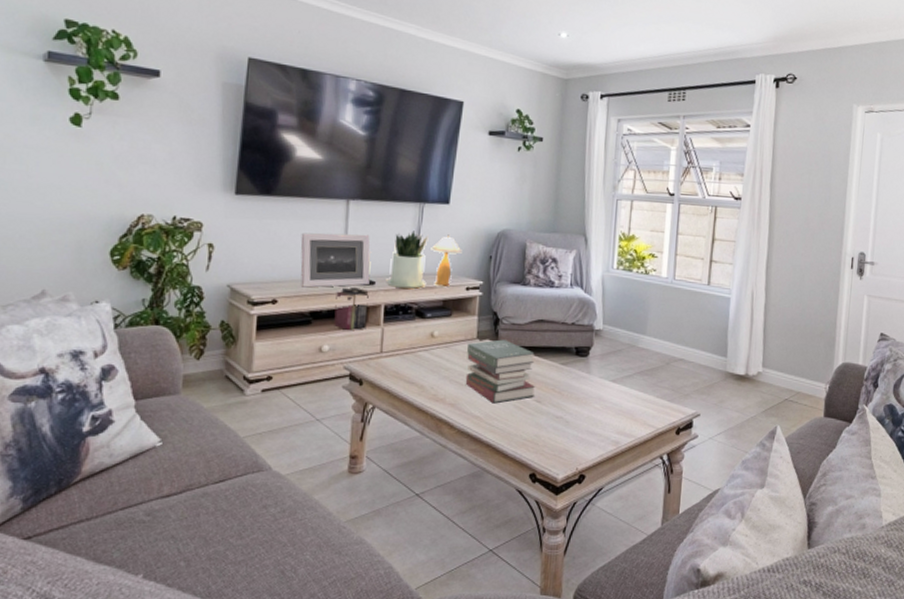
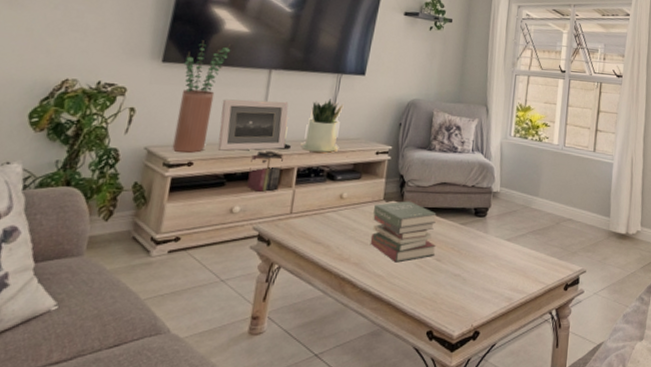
vase: none [254,169,305,291] -> present [172,40,231,154]
table lamp: present [432,234,461,286] -> none [346,103,373,151]

